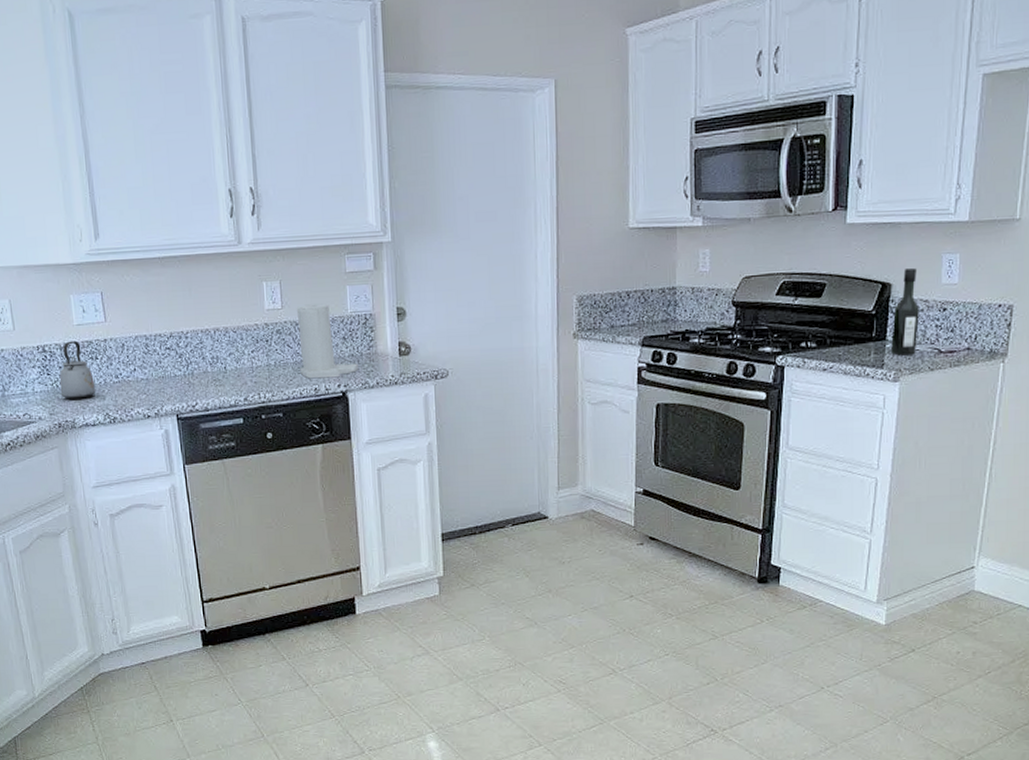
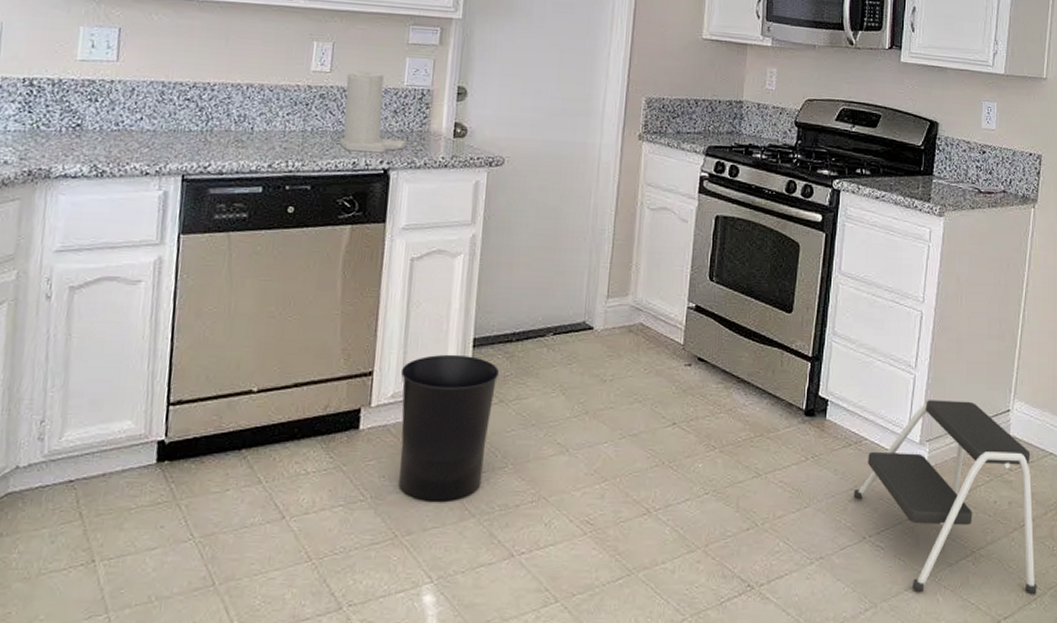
kettle: present [59,340,96,400] -> none [40,77,88,145]
waste bin: none [383,548,468,669] -> present [399,354,500,501]
step stool: none [810,560,1003,734] -> present [853,399,1037,595]
bottle: present [891,268,919,356] -> none [937,110,962,192]

